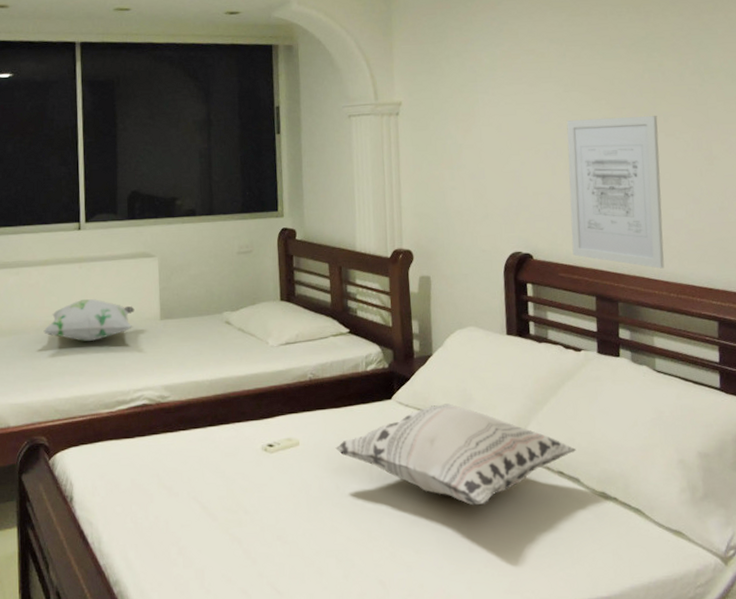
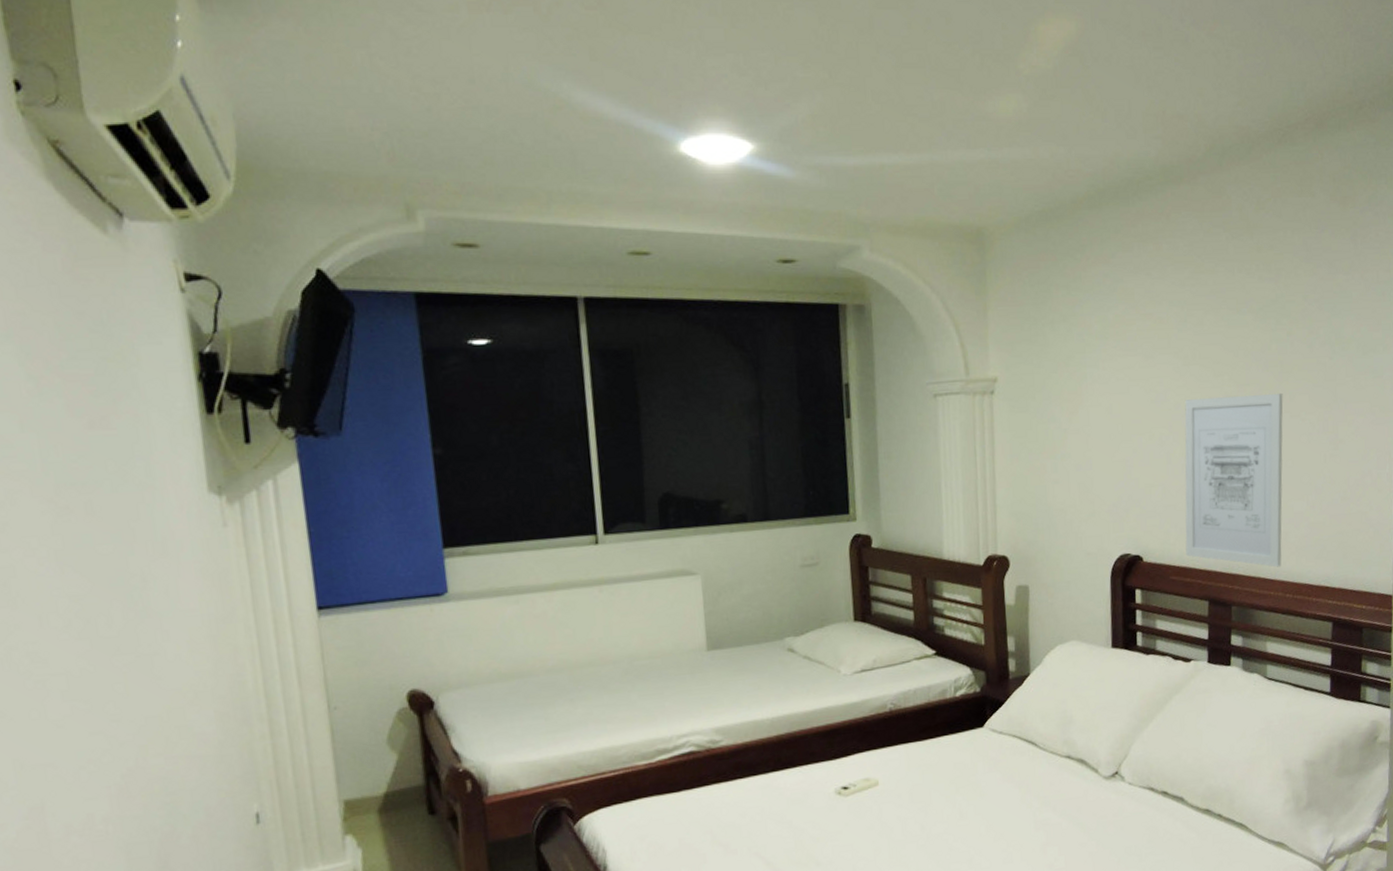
decorative pillow: present [43,299,135,342] -> none [556,629,674,682]
decorative pillow: present [335,403,577,506] -> none [920,727,1182,835]

